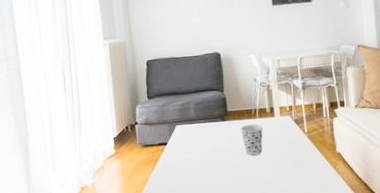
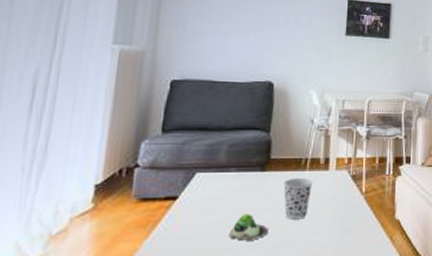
succulent plant: none [207,153,235,172] -> present [229,214,269,241]

